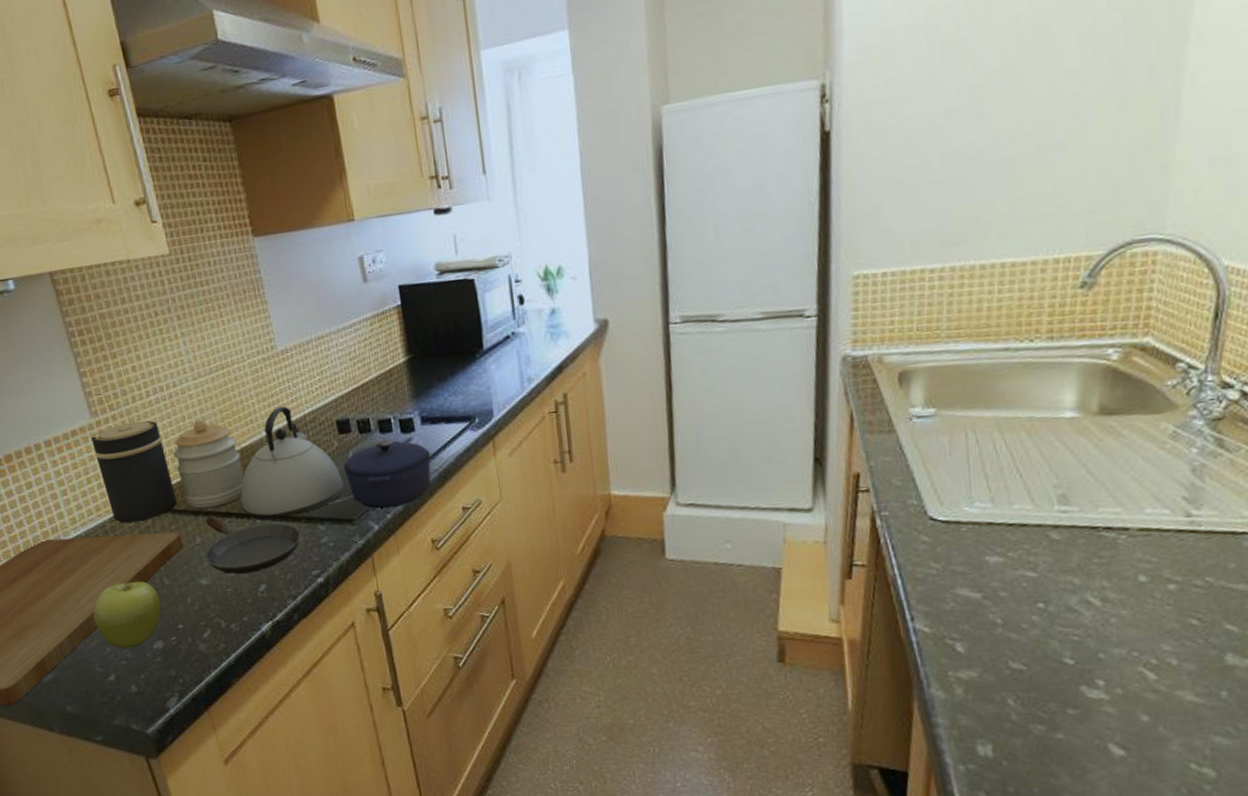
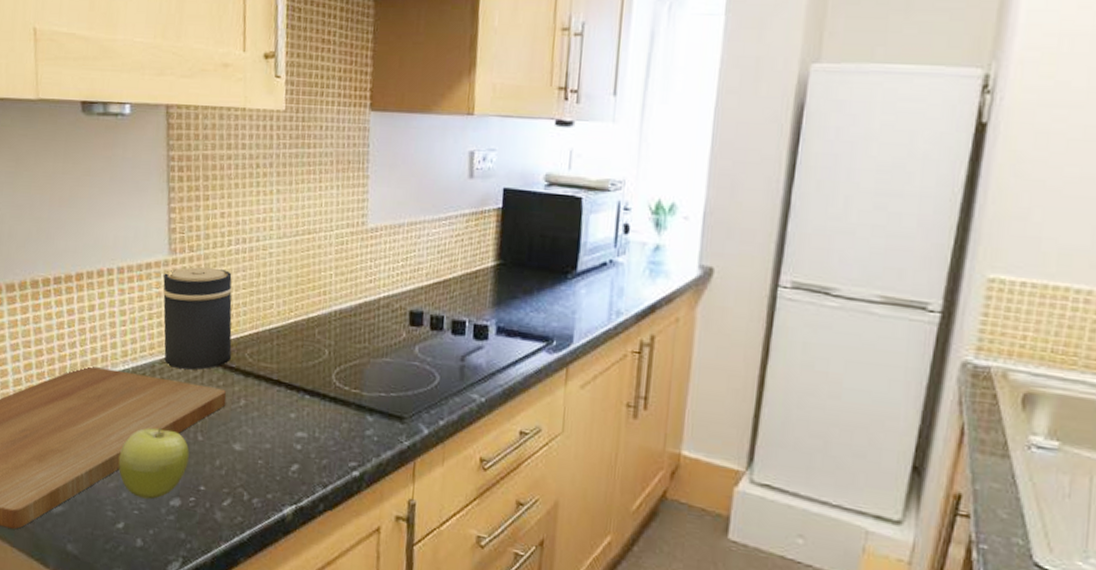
jar: present [173,419,245,510] -> none [238,279,306,374]
frying pan: present [204,516,302,574] -> none [244,380,347,450]
kettle: present [240,405,344,518] -> none [293,283,403,400]
cooking pot: present [343,439,431,509] -> none [406,341,498,416]

